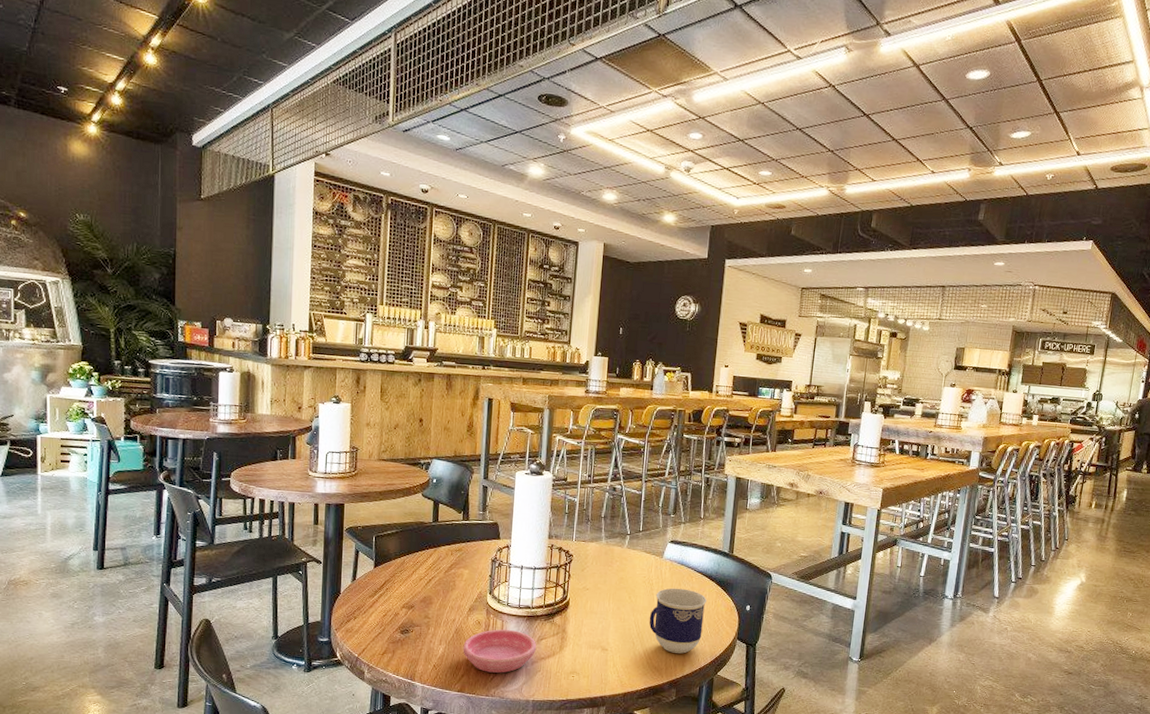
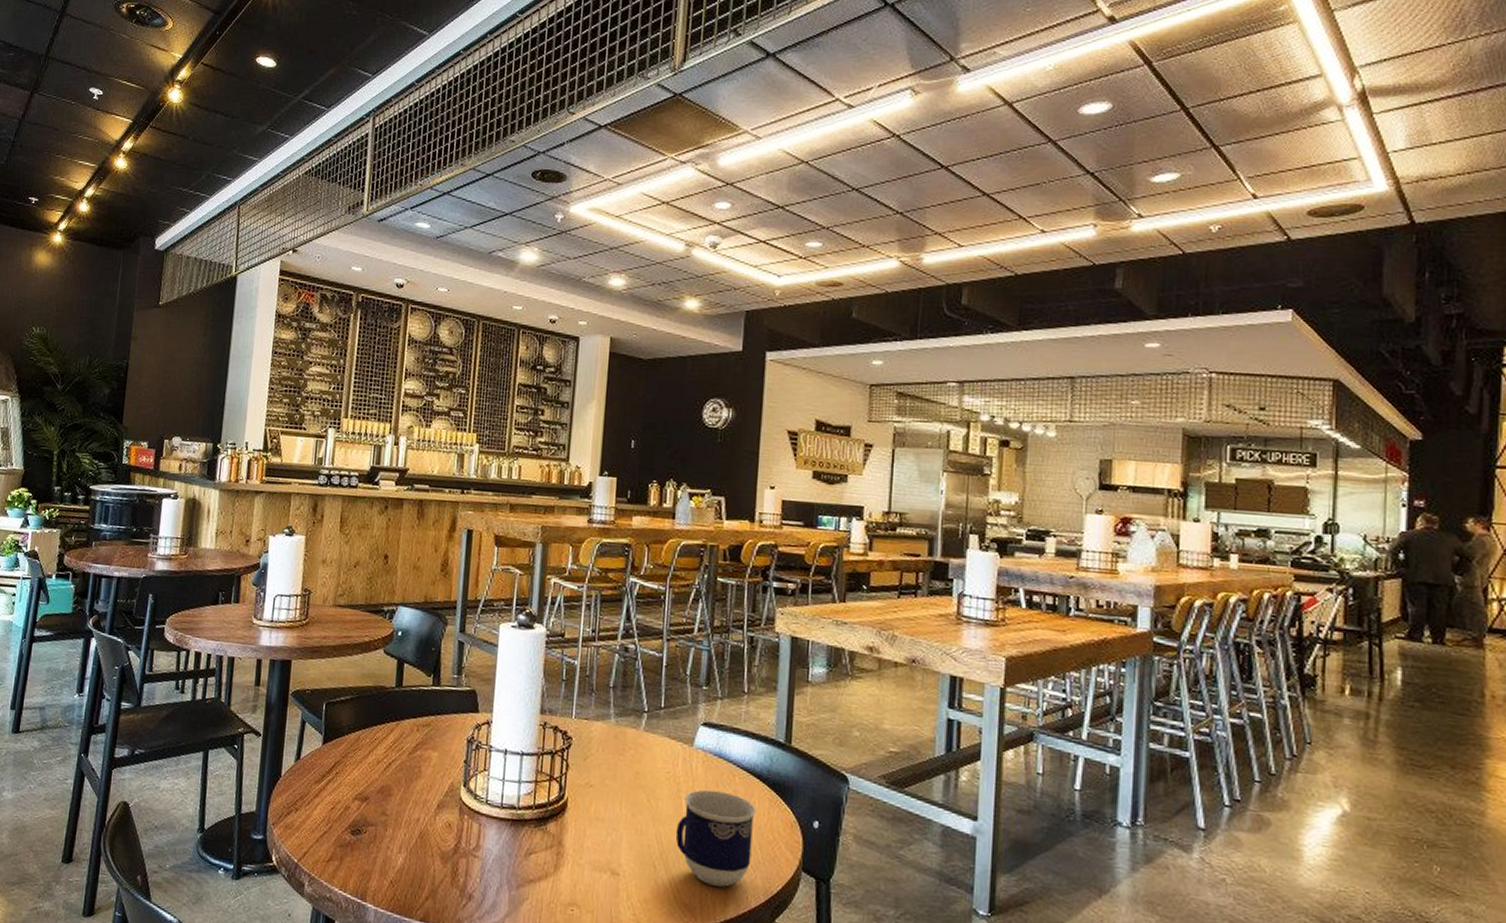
saucer: present [463,629,536,673] -> none [428,835,523,898]

